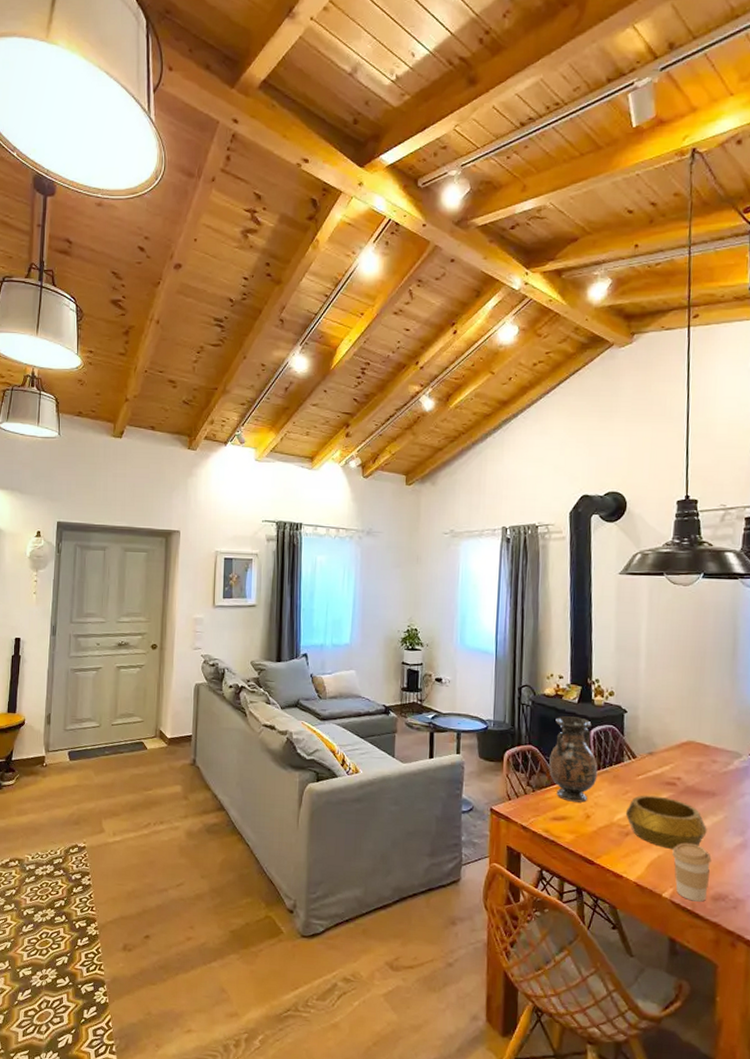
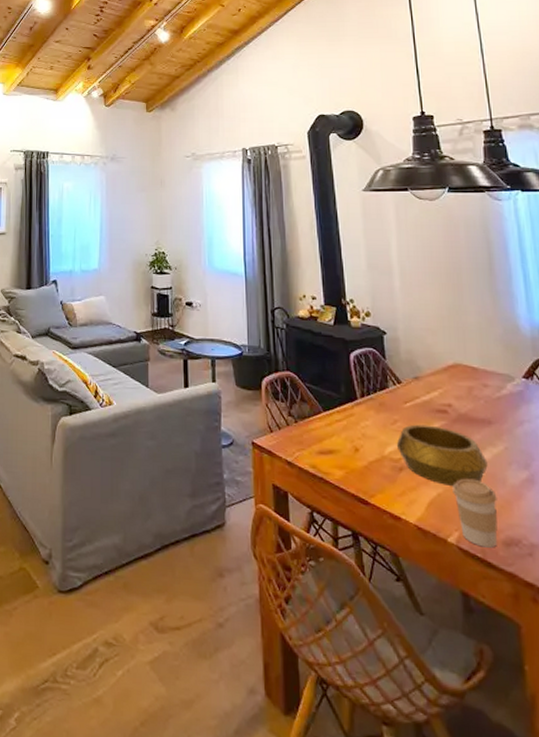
vase: present [549,716,598,803] -> none [310,339,362,434]

